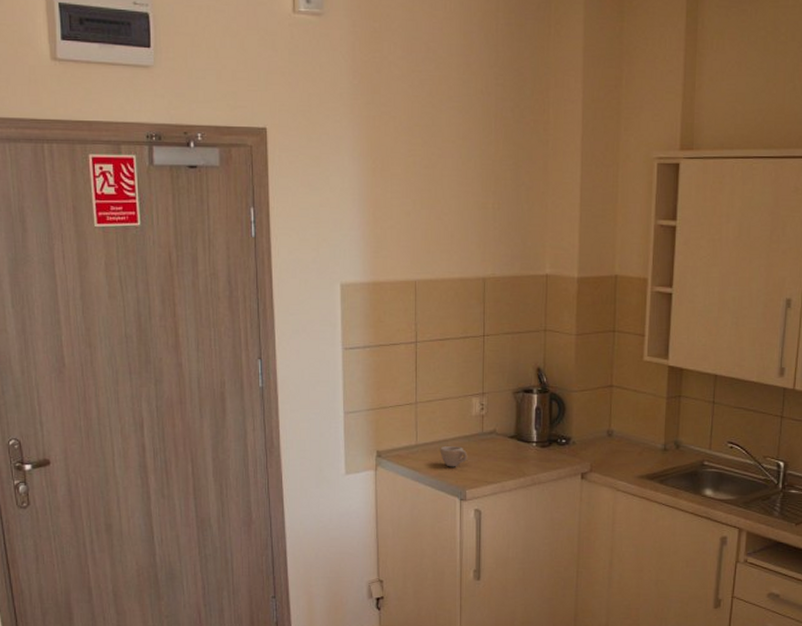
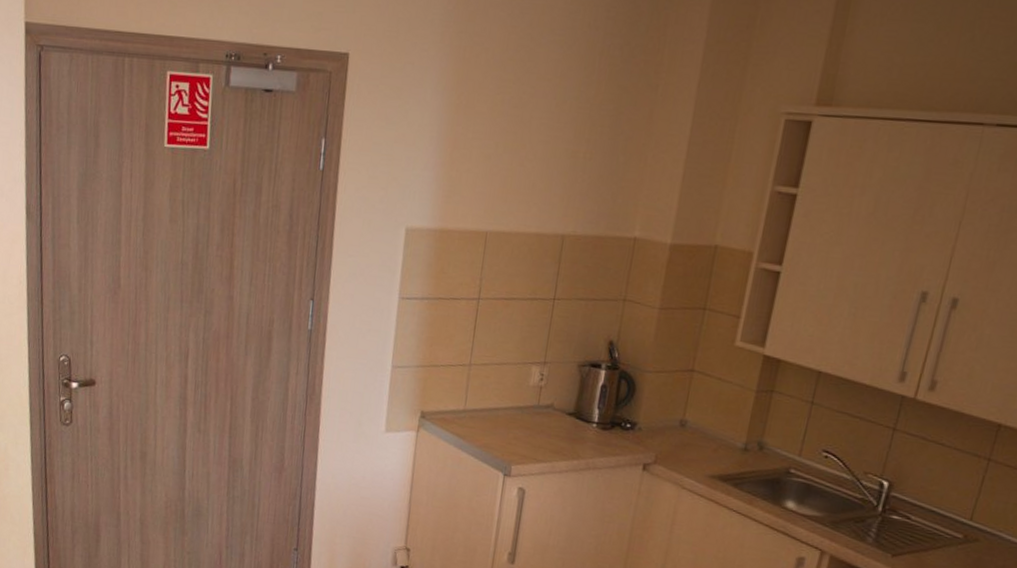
cup: present [440,446,468,467] -> none [488,415,519,440]

